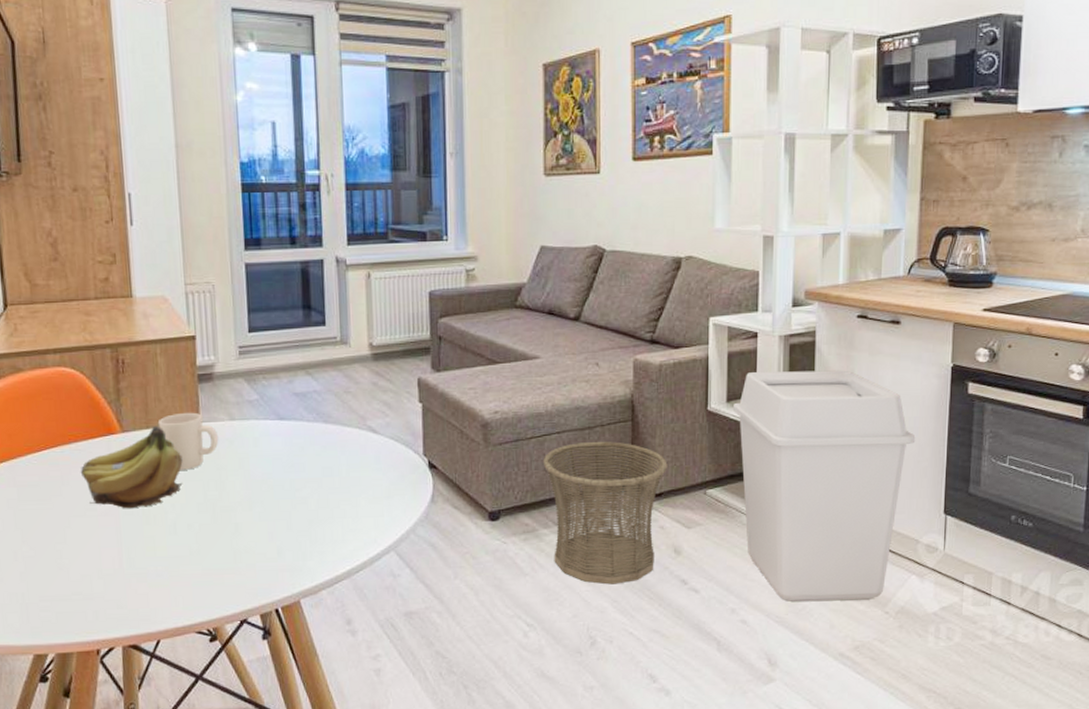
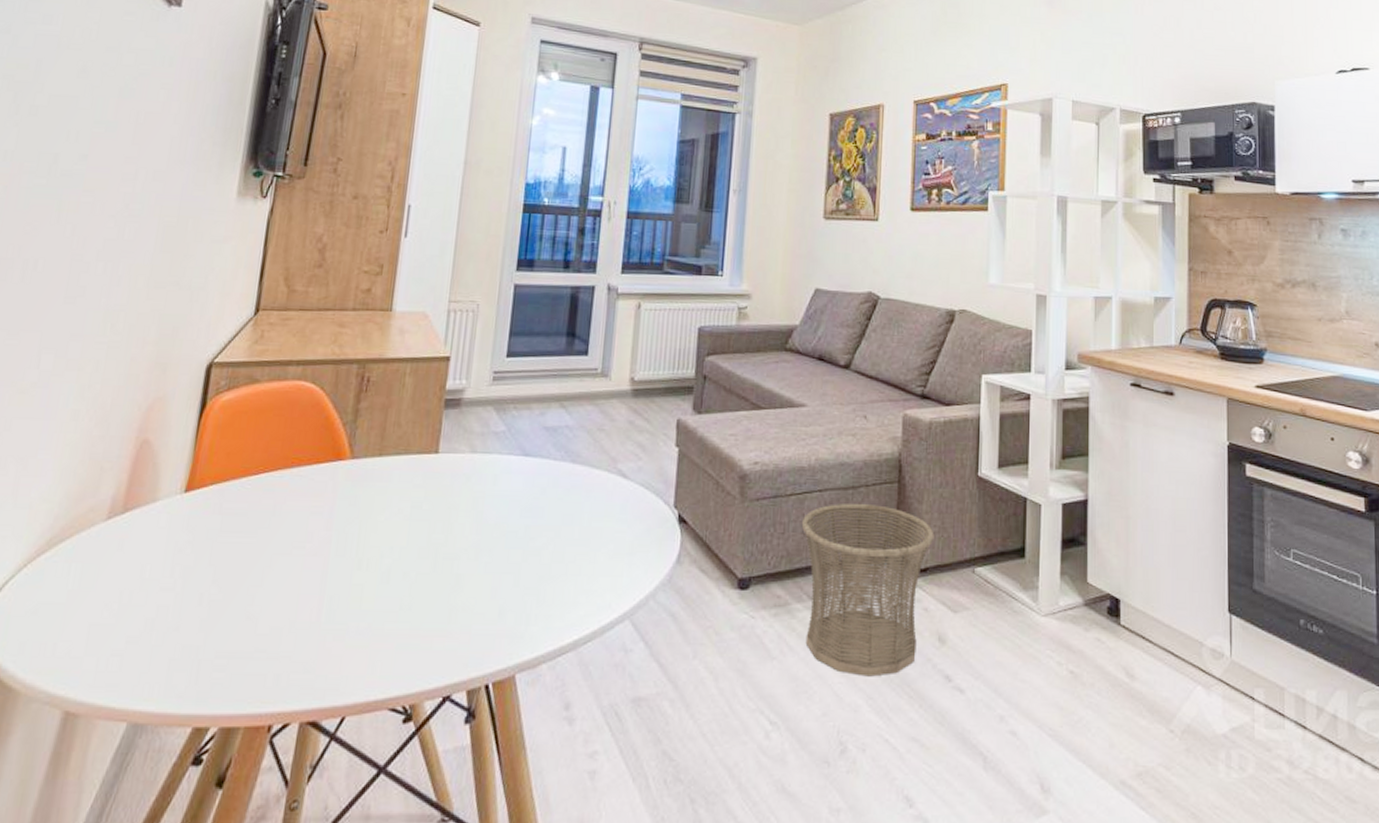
fruit: present [80,425,183,509] -> none [296,453,412,549]
mug: present [159,412,219,470] -> none [393,440,456,507]
trash bin: present [733,370,916,603] -> none [1005,437,1195,713]

